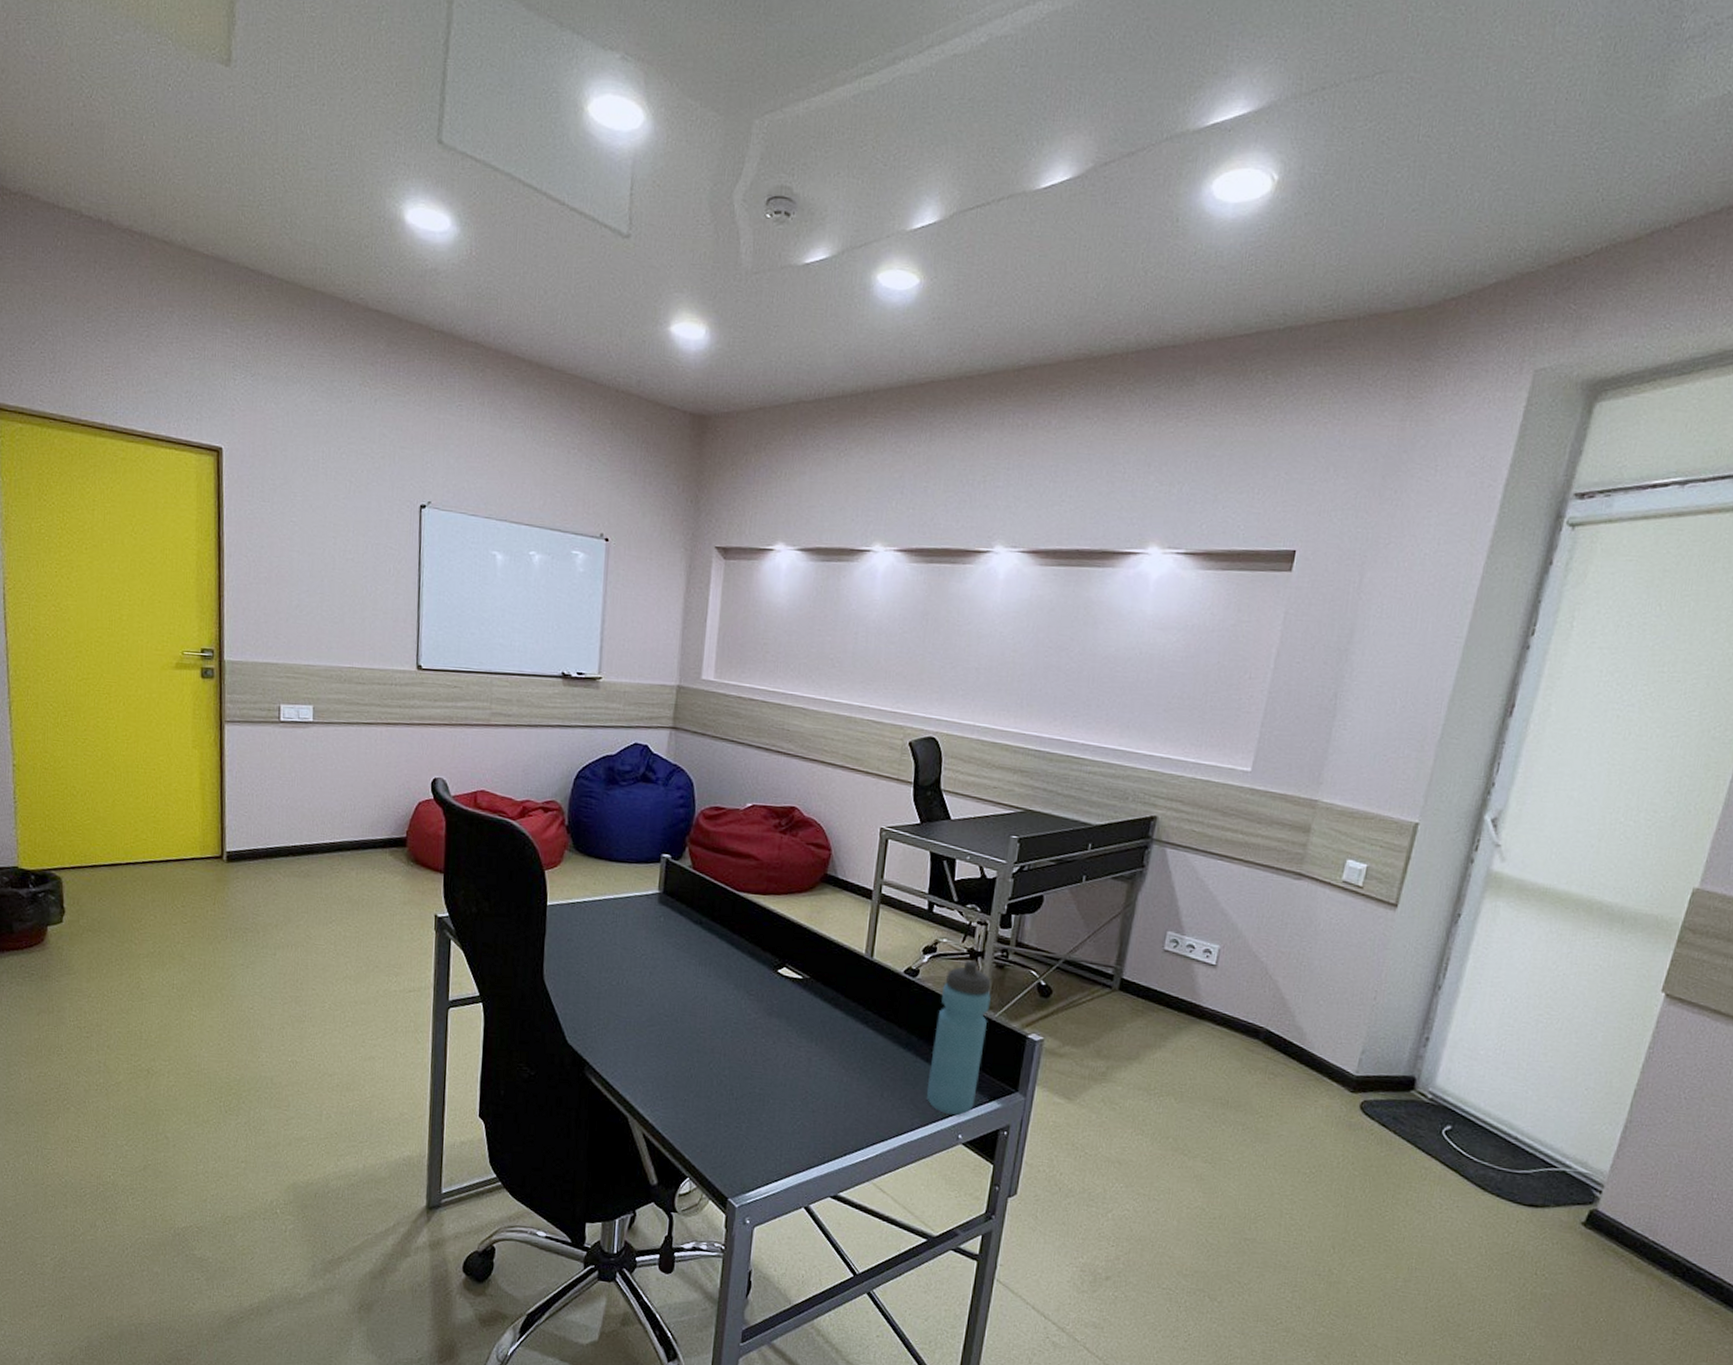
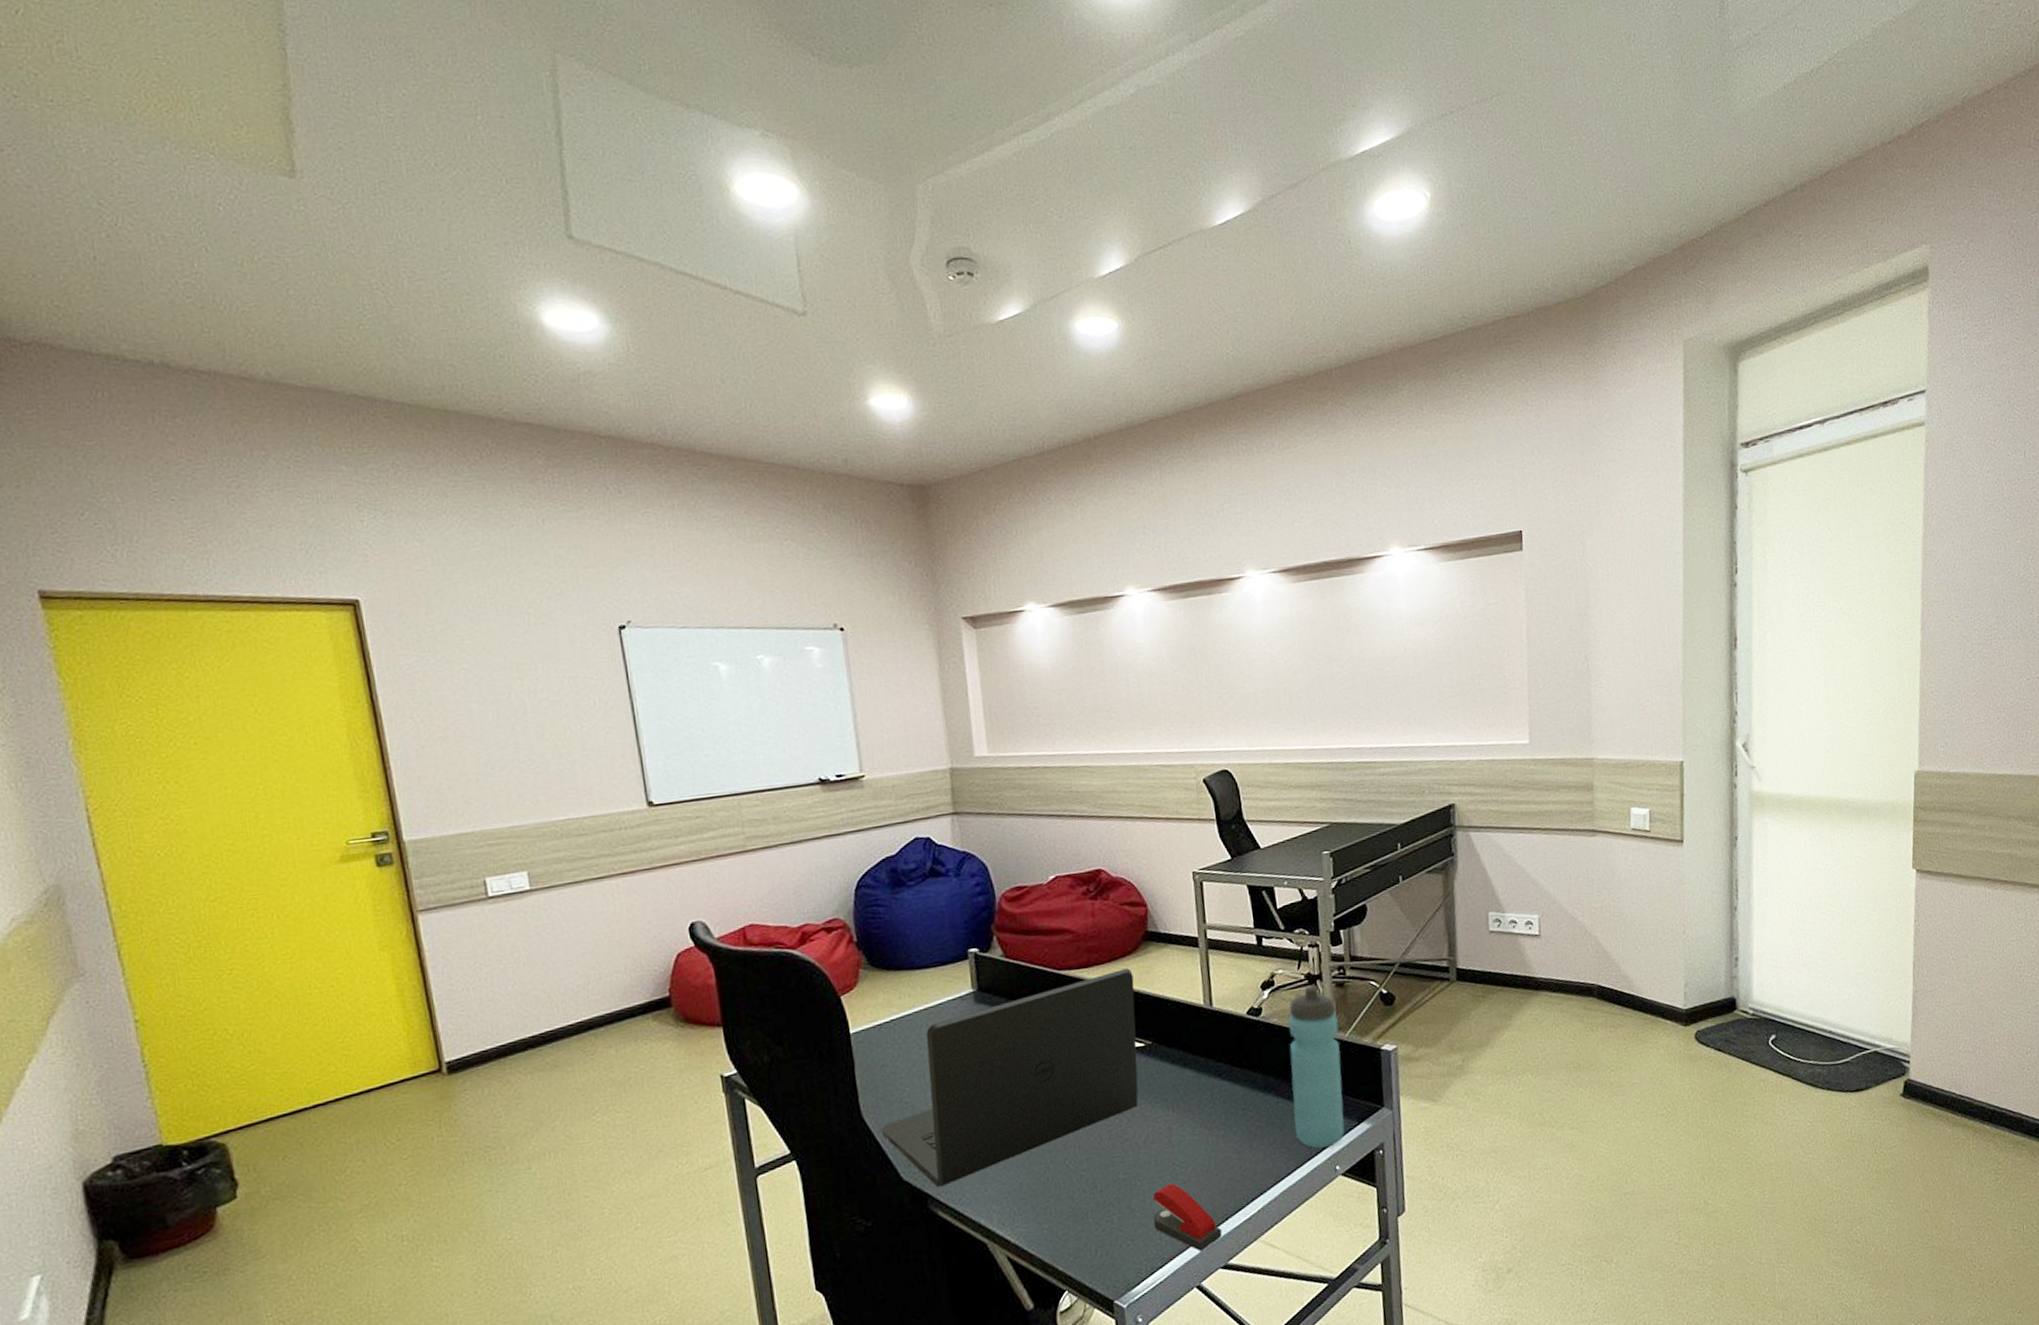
laptop: none [557,903,805,1058] -> present [881,968,1139,1187]
stapler: none [777,1108,838,1178] -> present [1152,1183,1222,1252]

